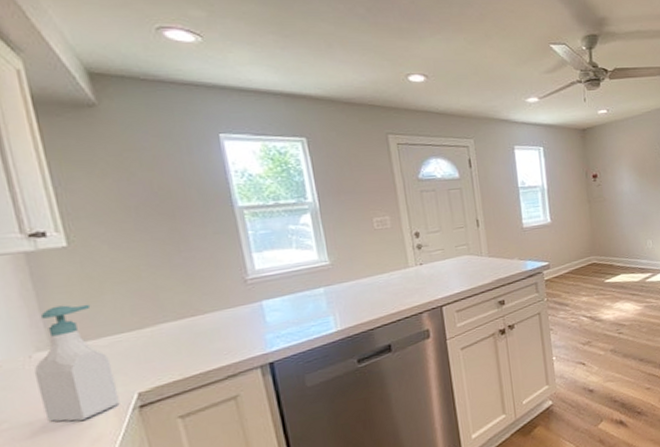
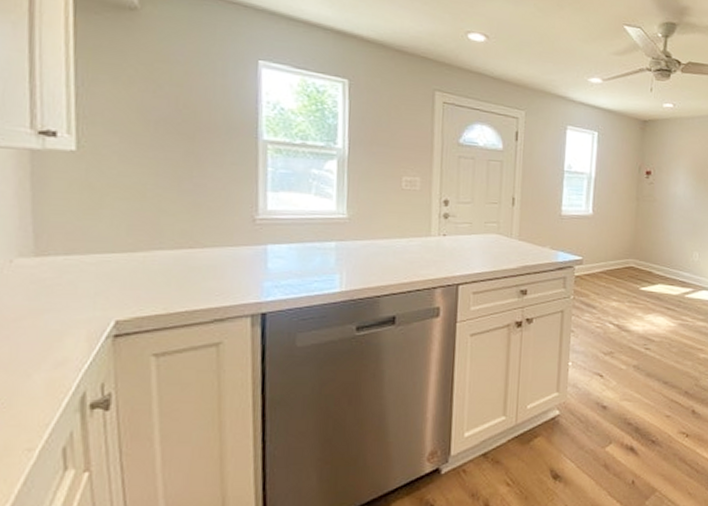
soap bottle: present [33,304,120,422] -> none [11,212,95,341]

